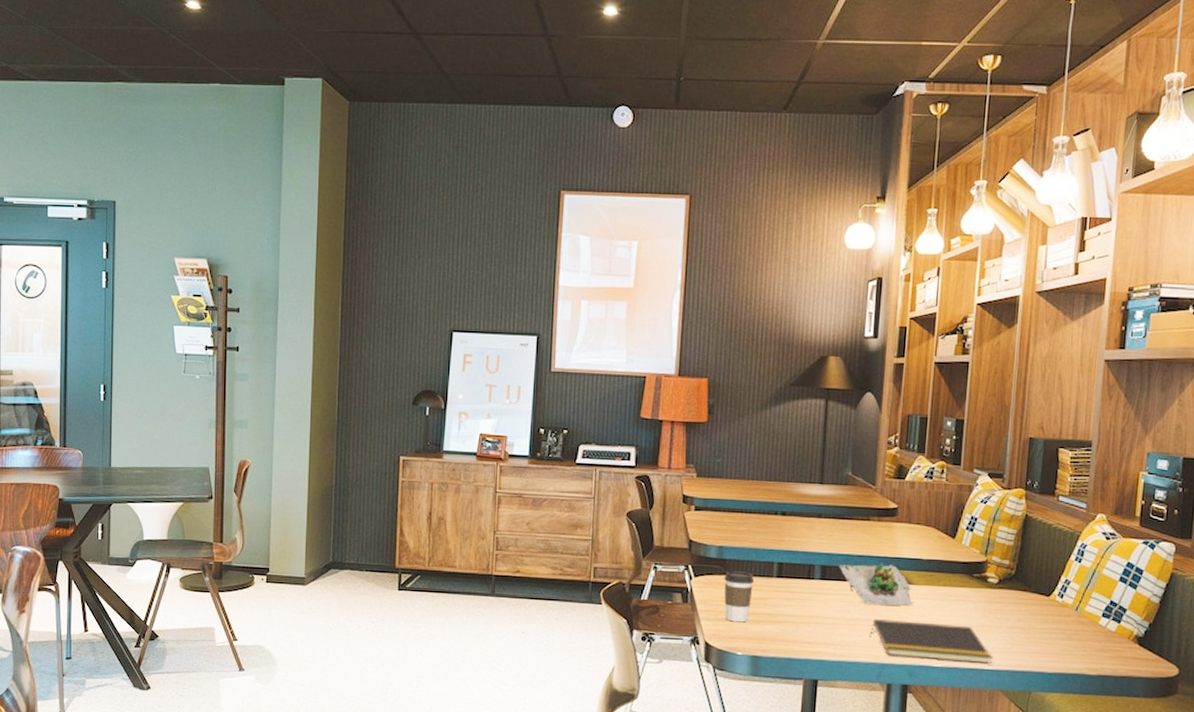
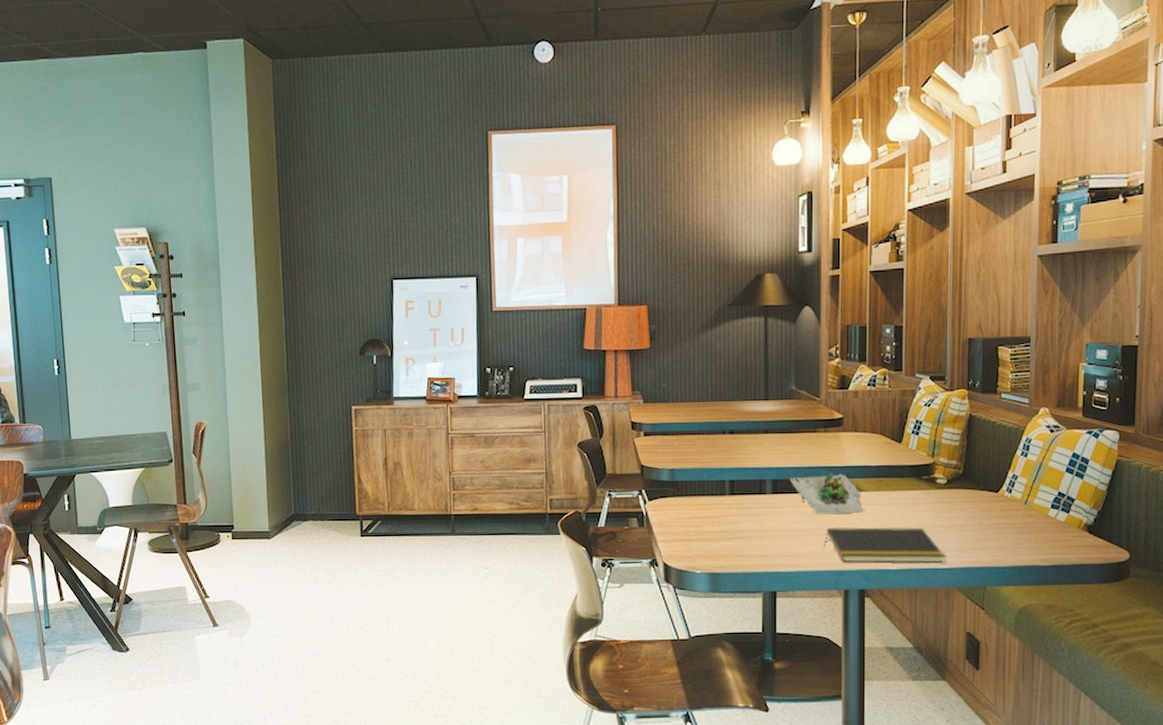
coffee cup: present [724,571,755,623] -> none [678,492,708,542]

